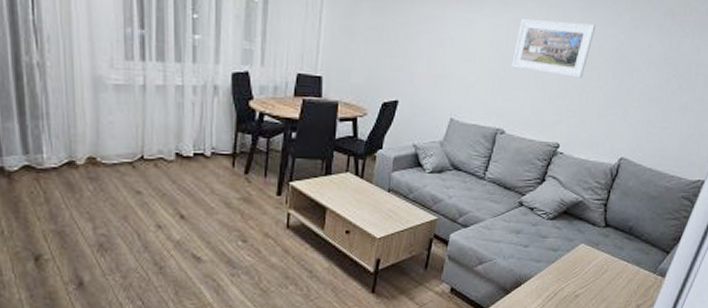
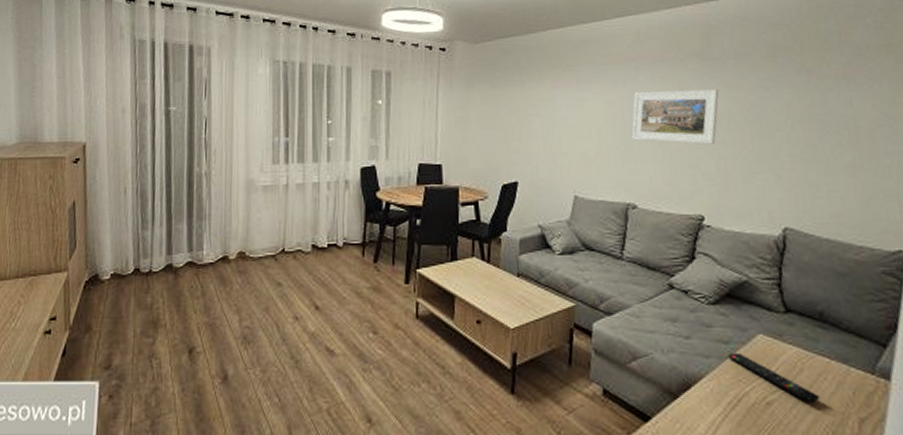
remote control: none [554,258,614,295] -> present [728,352,820,403]

